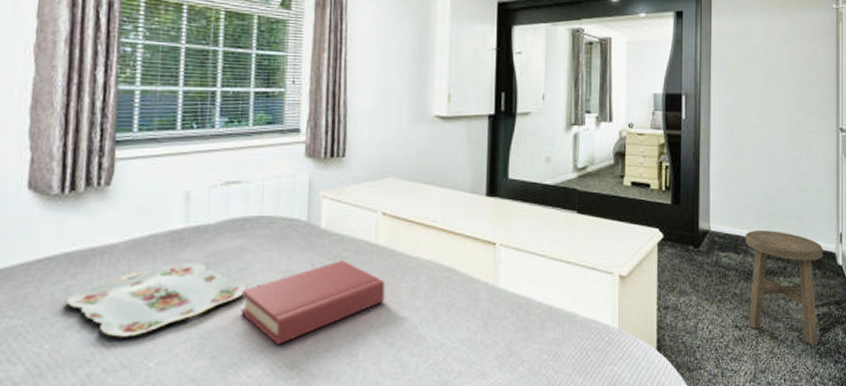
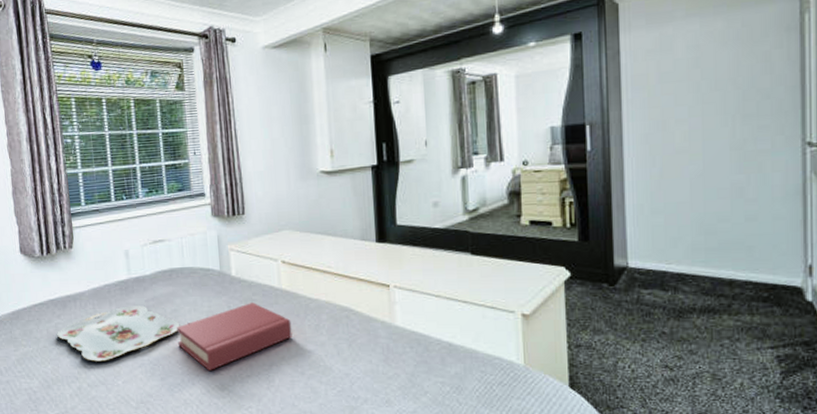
stool: present [745,230,824,345] -> none [673,265,785,388]

